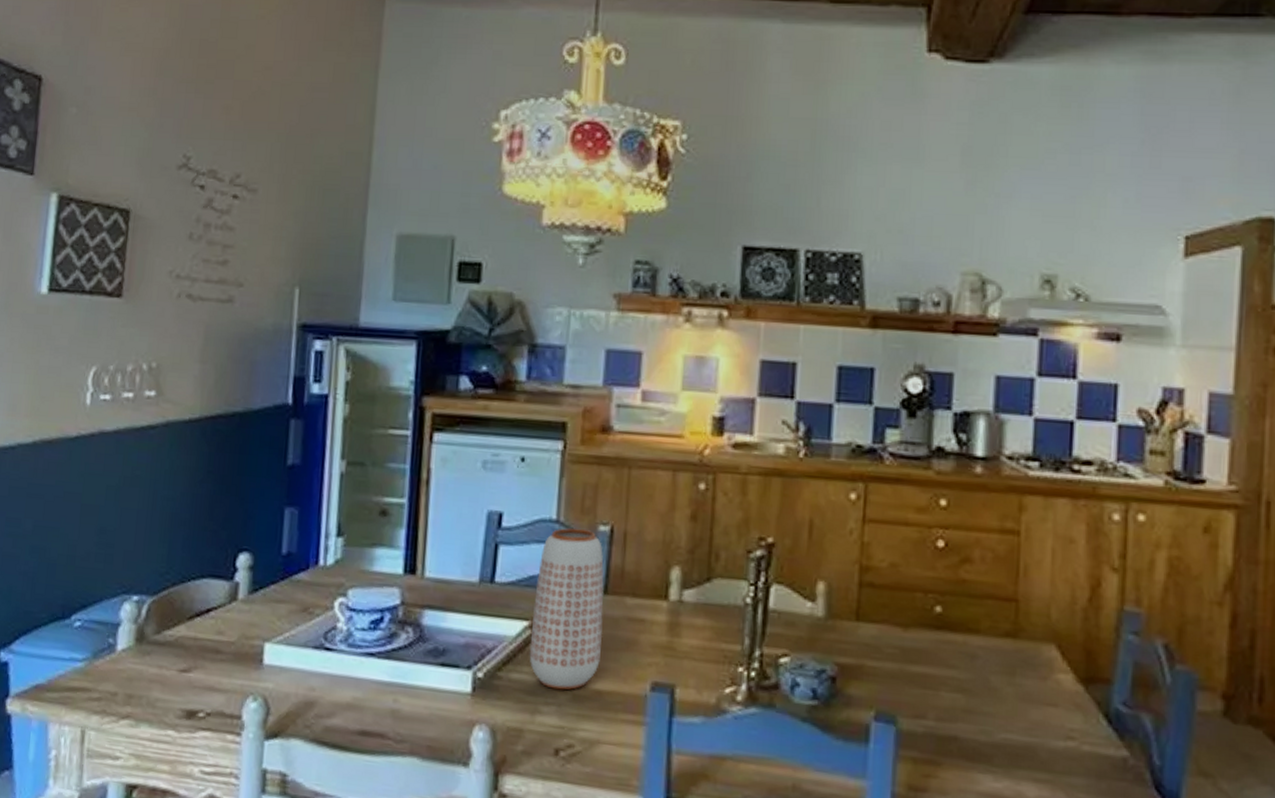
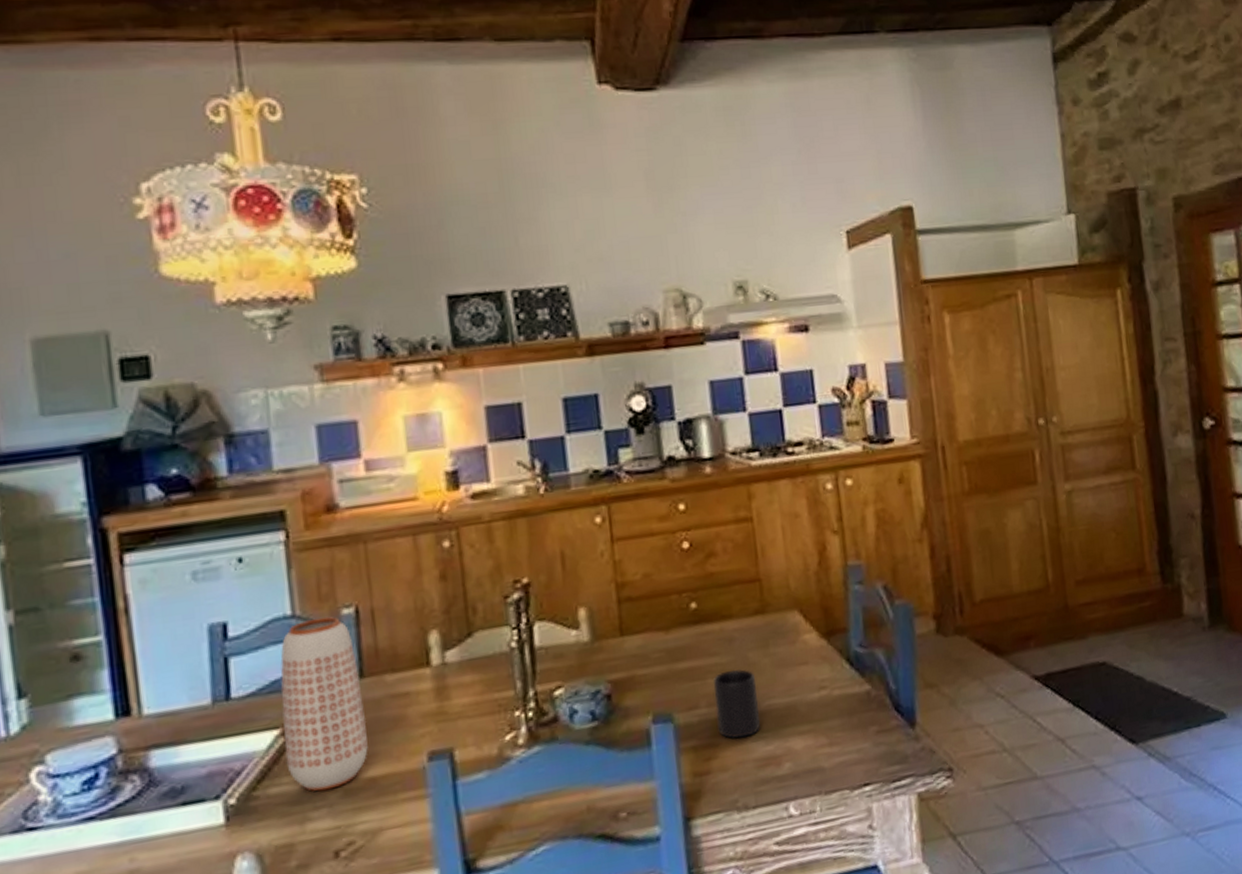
mug: none [943,688,995,766] -> present [713,669,760,738]

